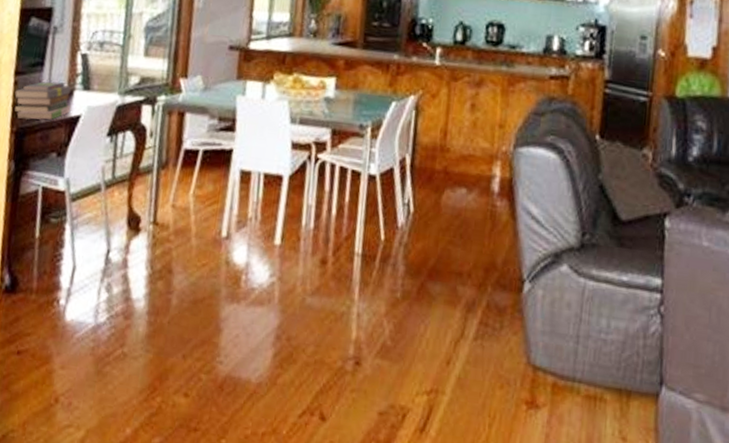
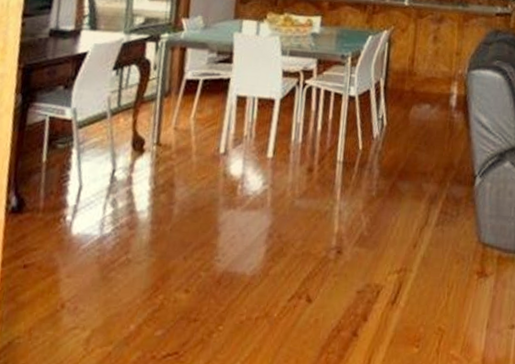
books: present [15,81,71,121] -> none [22,23,78,58]

